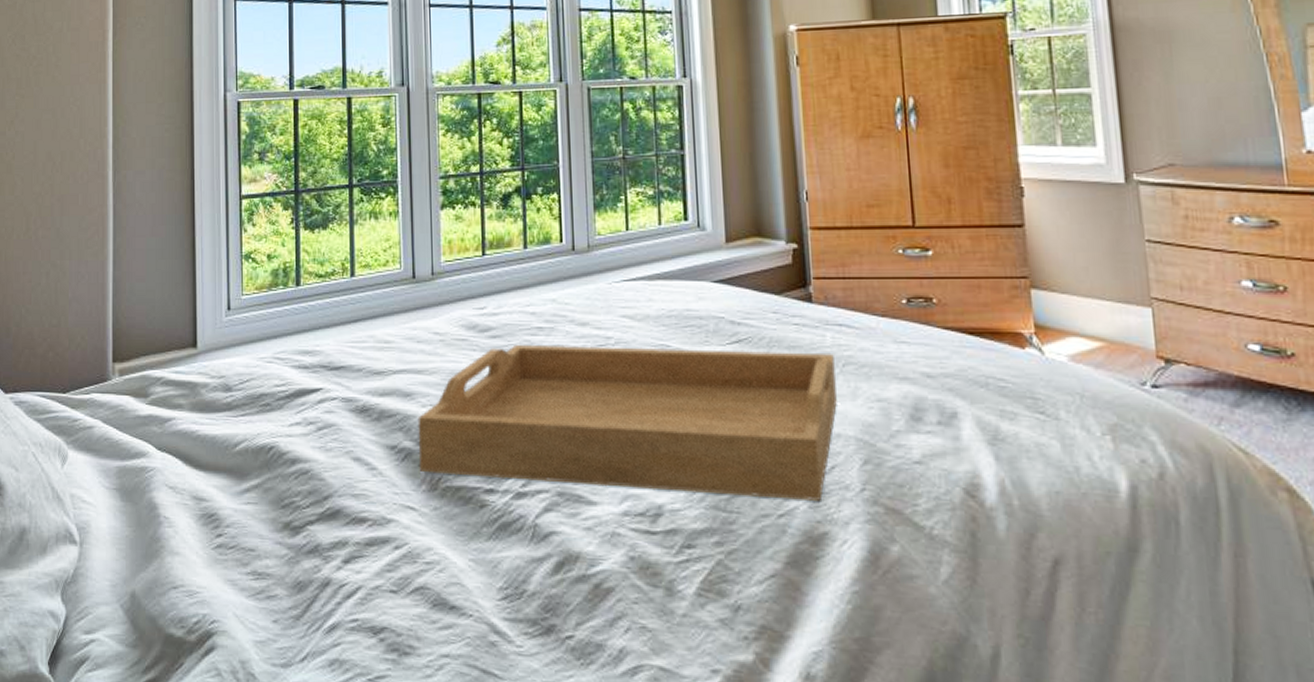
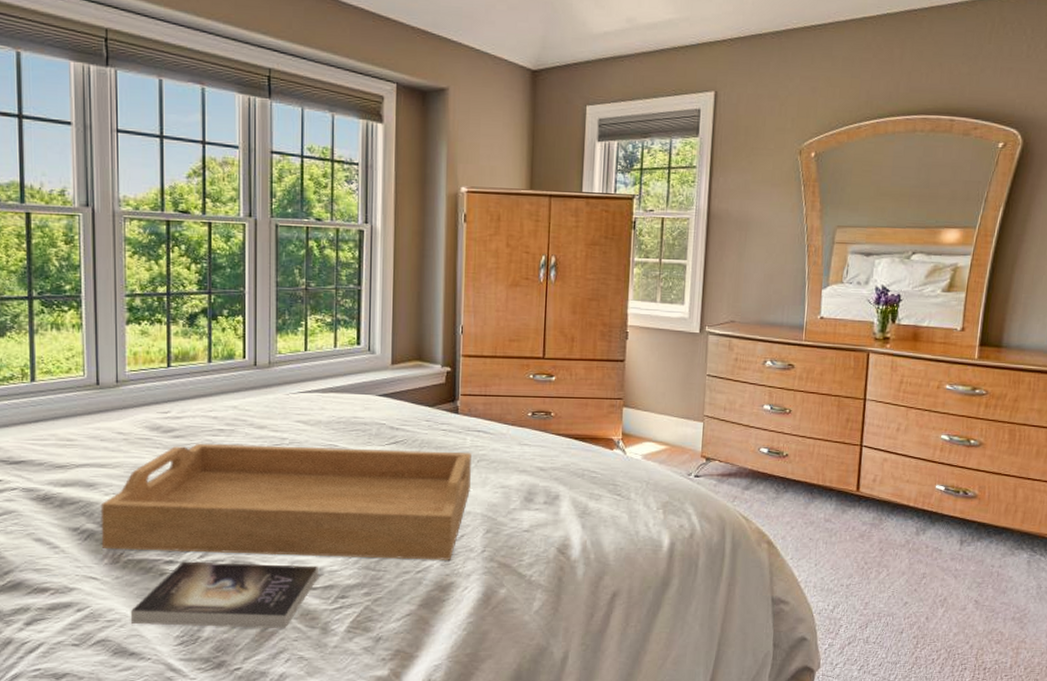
book: none [449,491,658,587] -> present [130,561,318,629]

